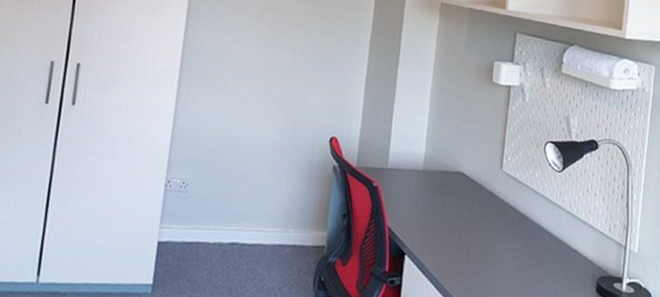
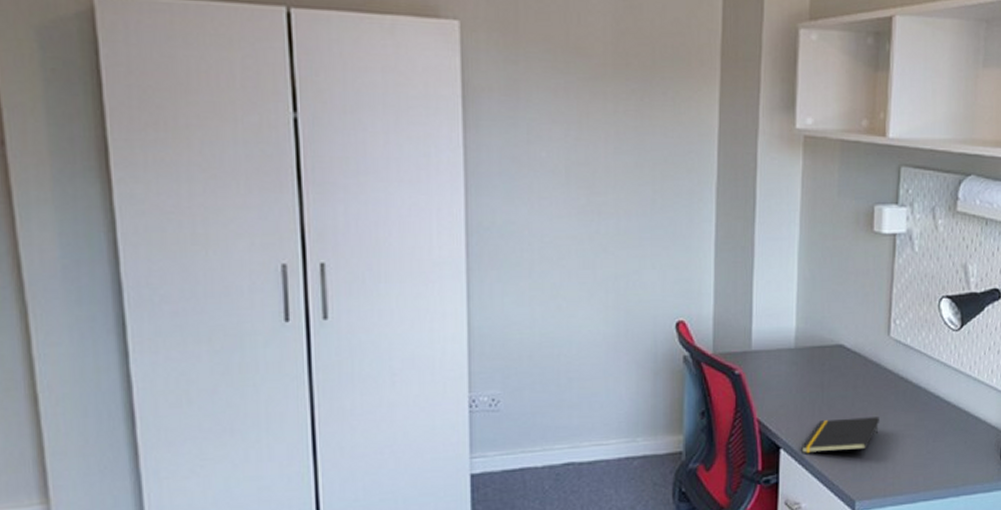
notepad: none [423,235,490,266] -> present [801,417,879,453]

